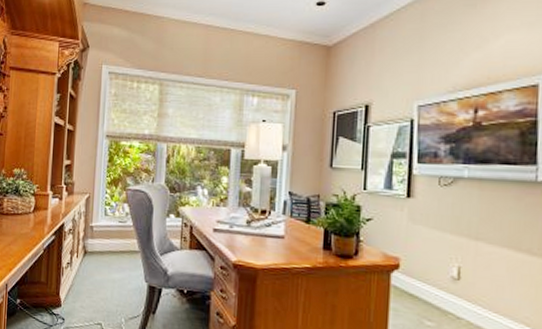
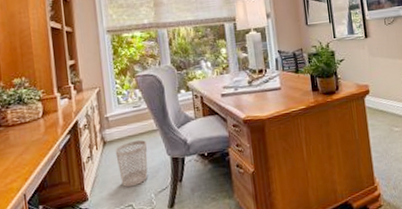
wastebasket: none [94,257,127,305] -> present [115,140,148,188]

